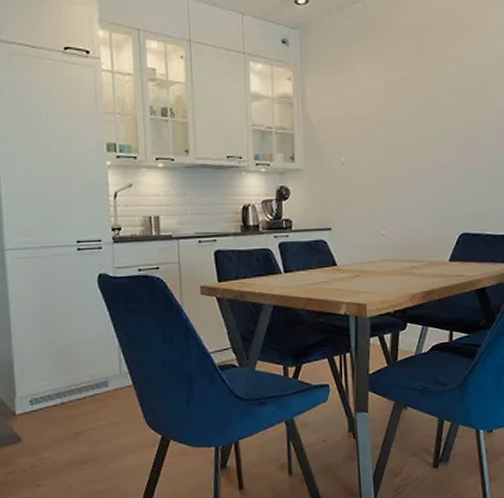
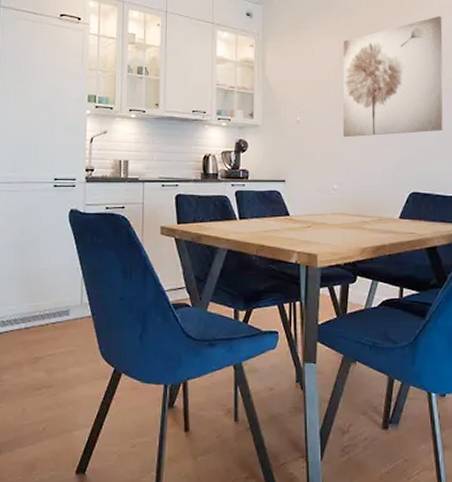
wall art: none [389,38,495,178] -> present [342,16,443,137]

